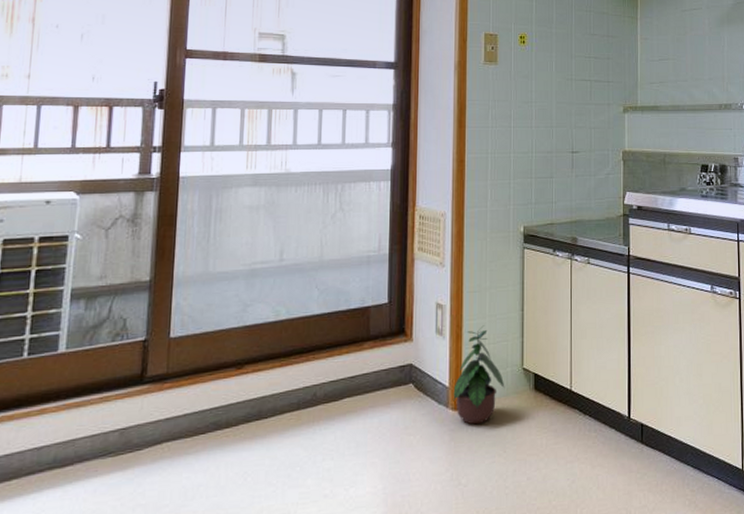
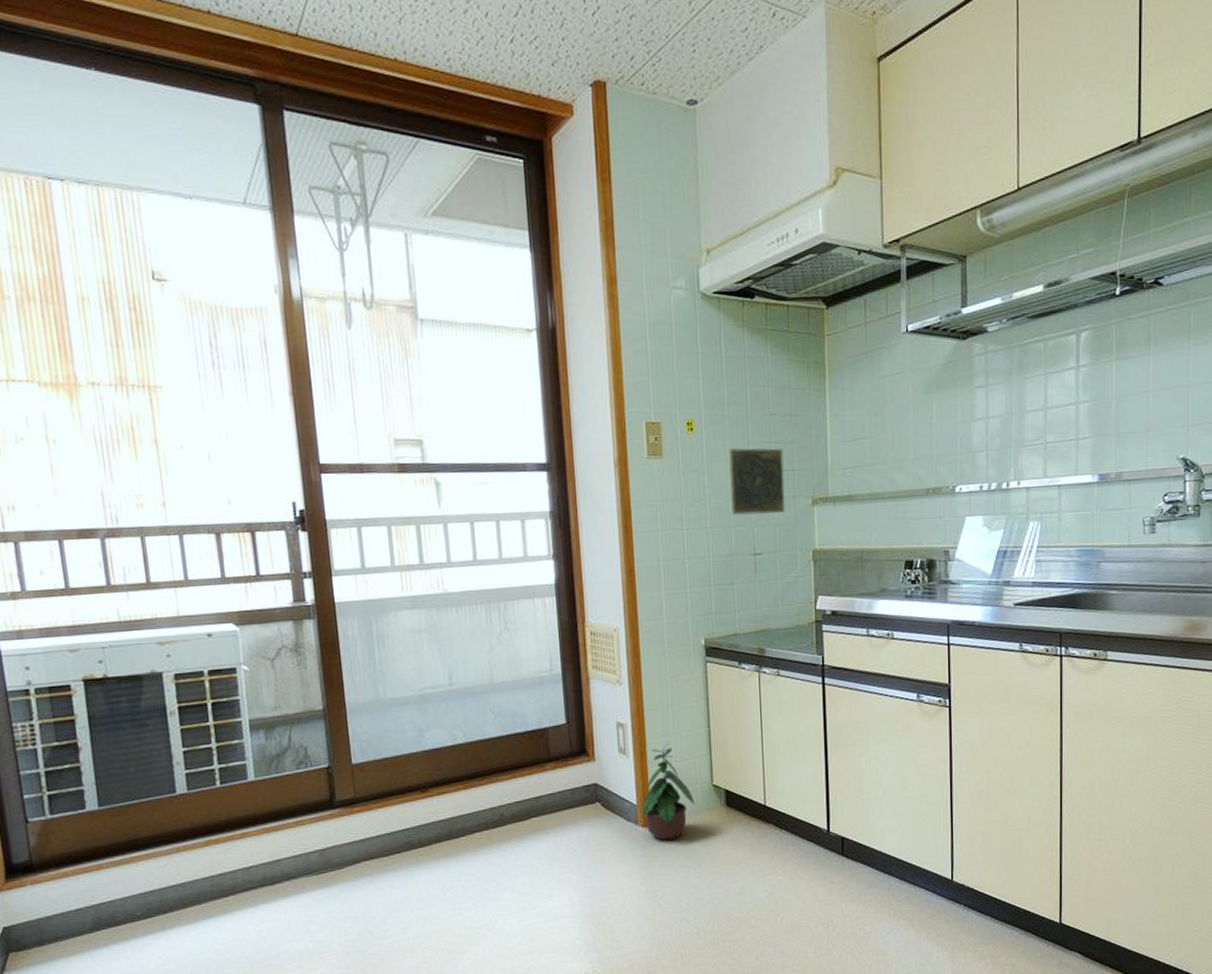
decorative tile: none [553,59,601,118] -> present [728,447,786,515]

